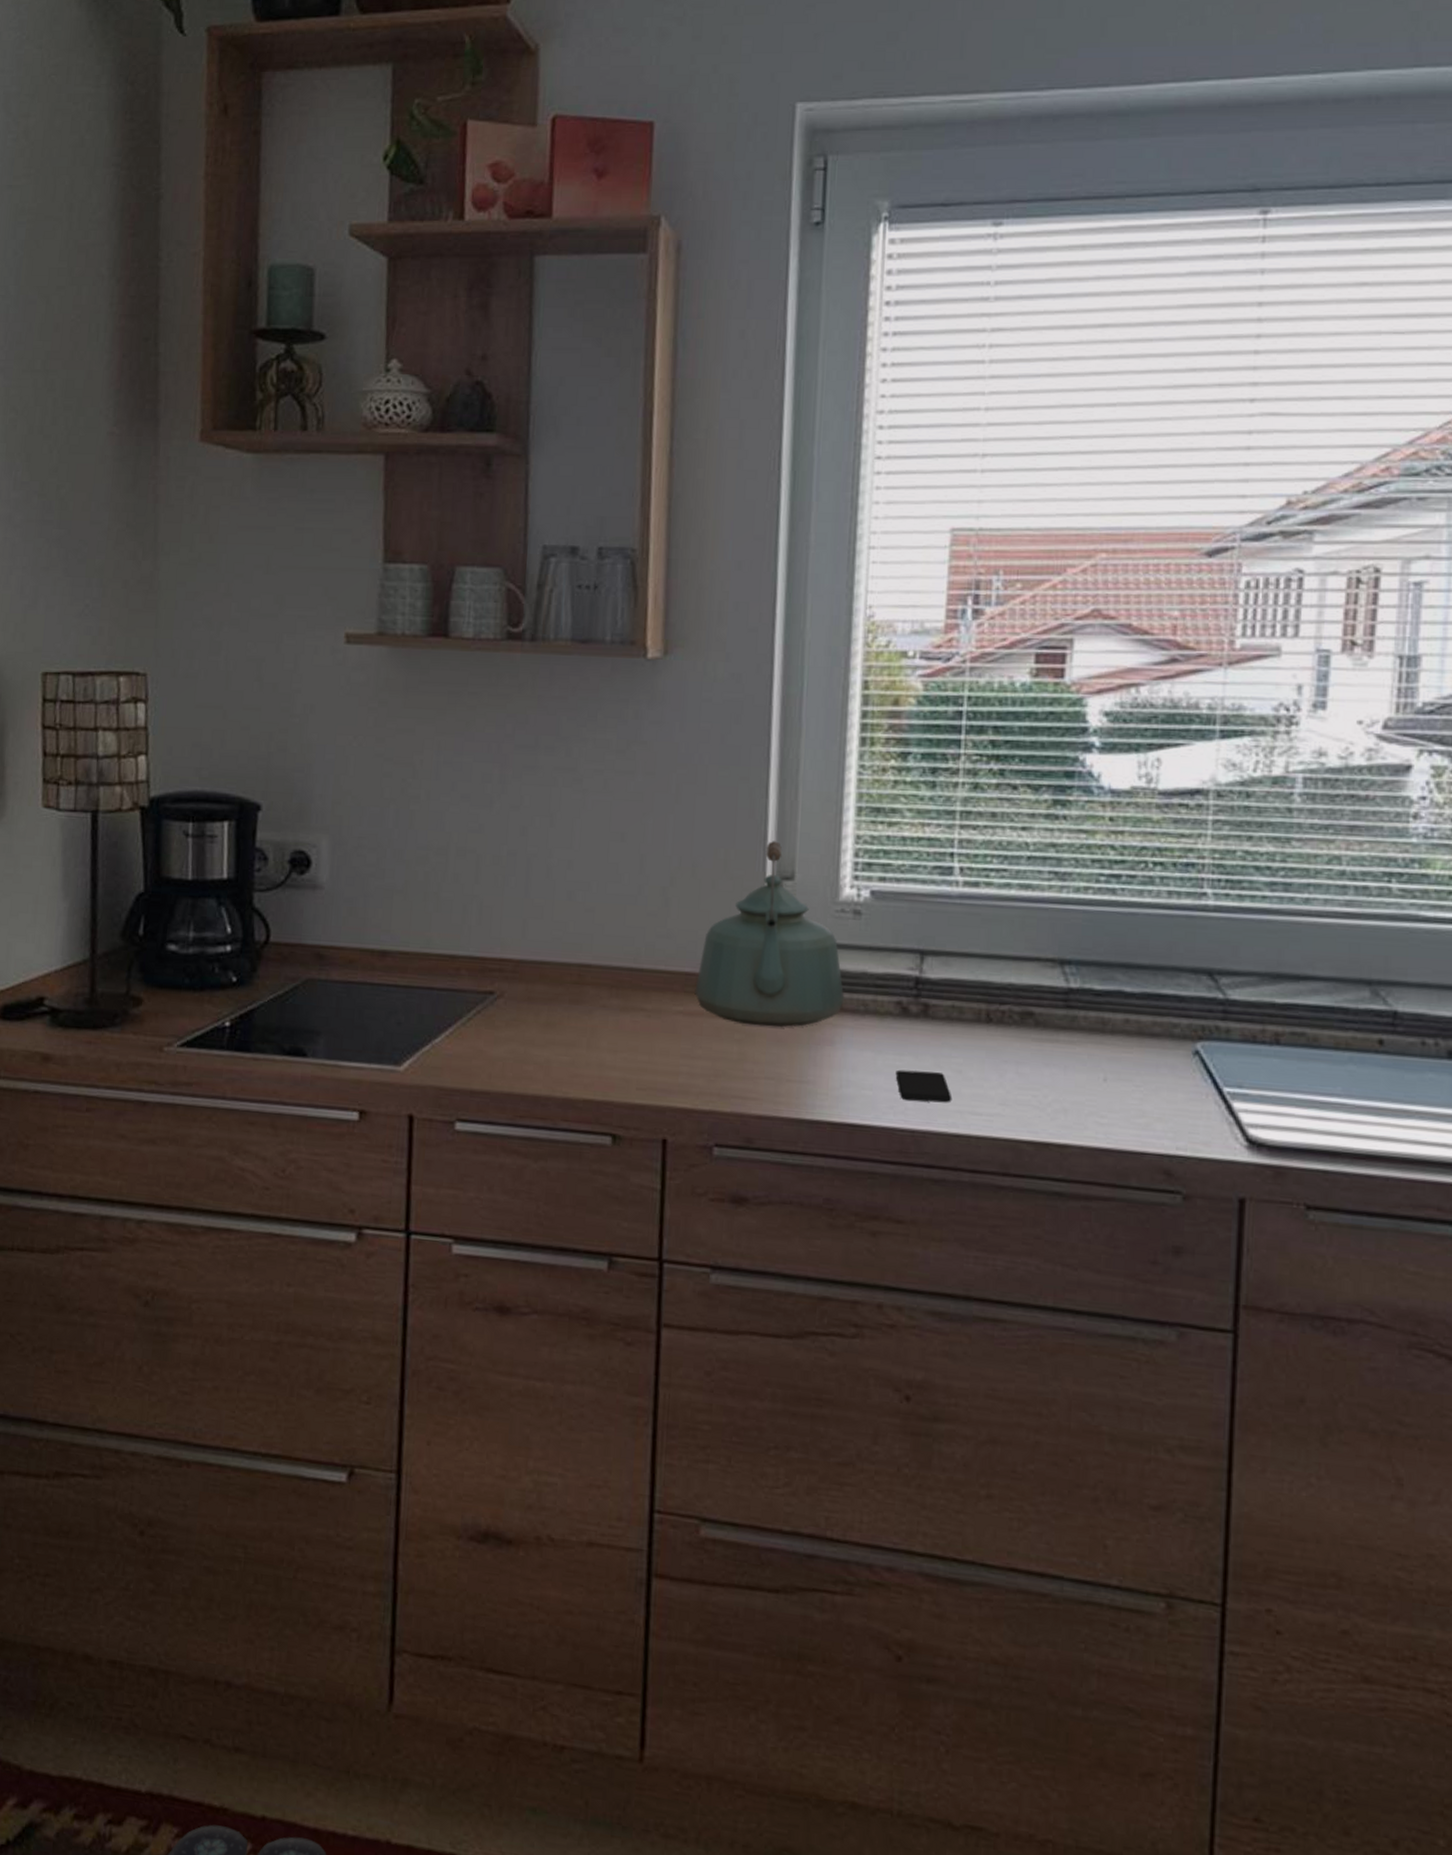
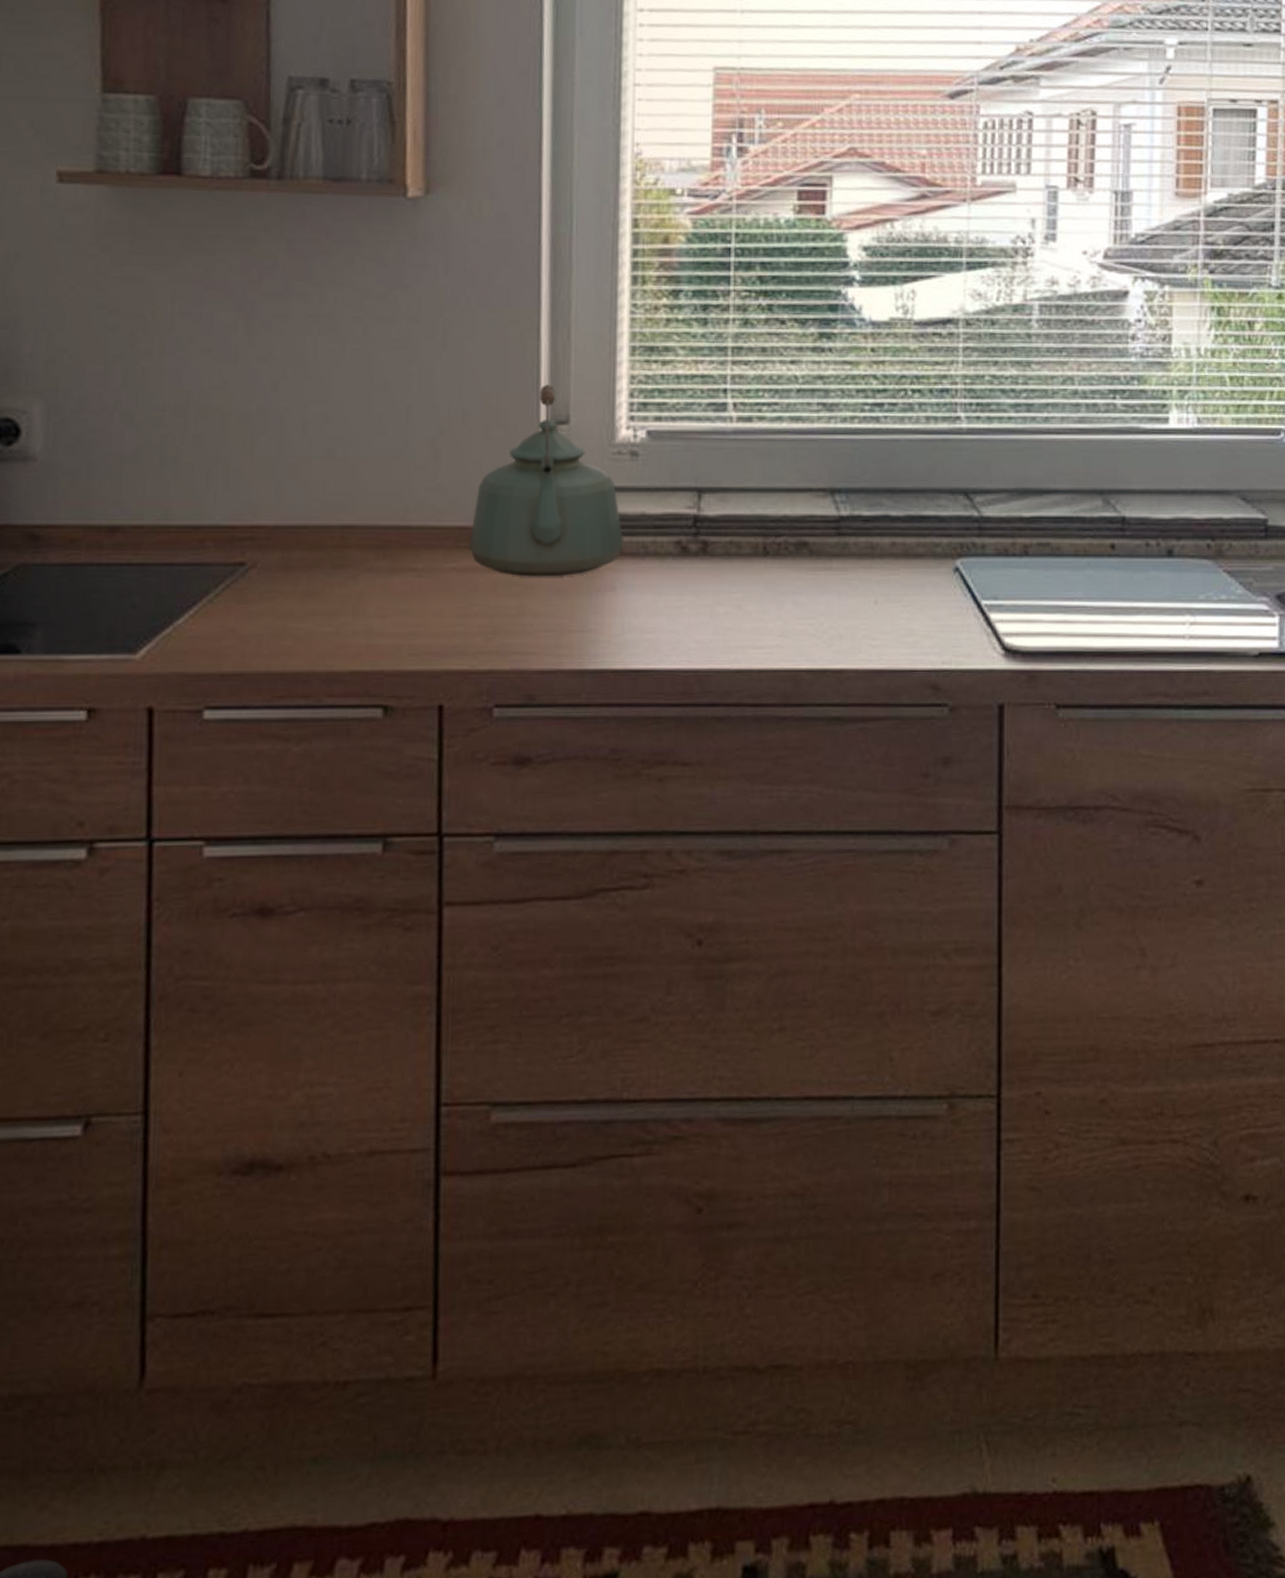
mobile phone: present [895,1069,953,1103] -> none [677,610,734,641]

